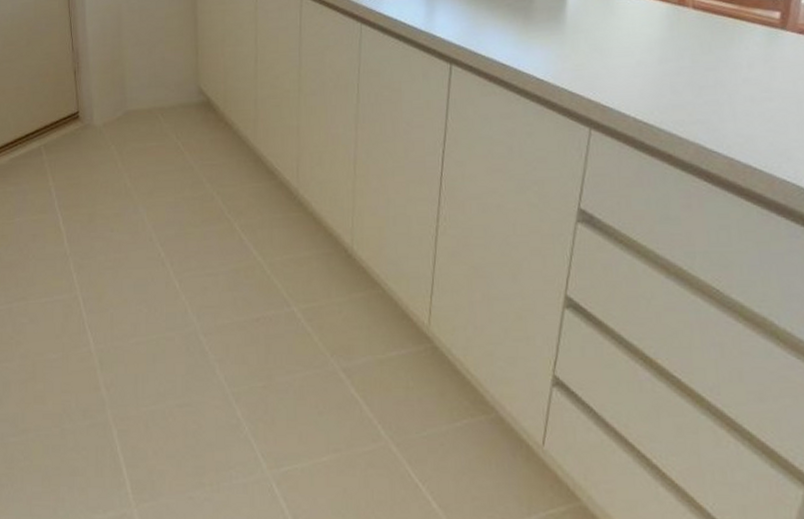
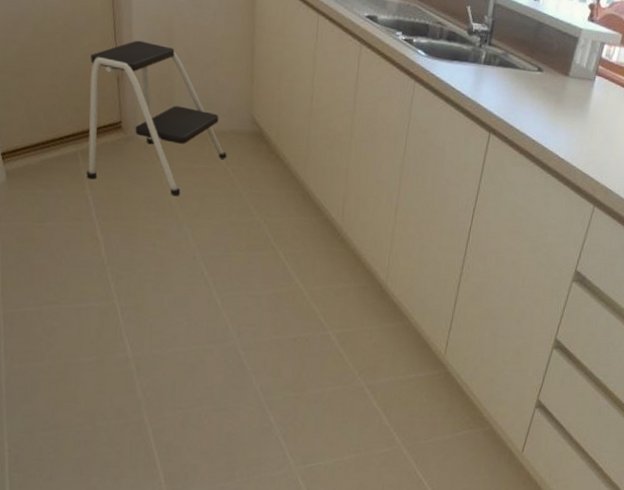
step stool: none [49,32,177,177] -> present [86,40,227,196]

